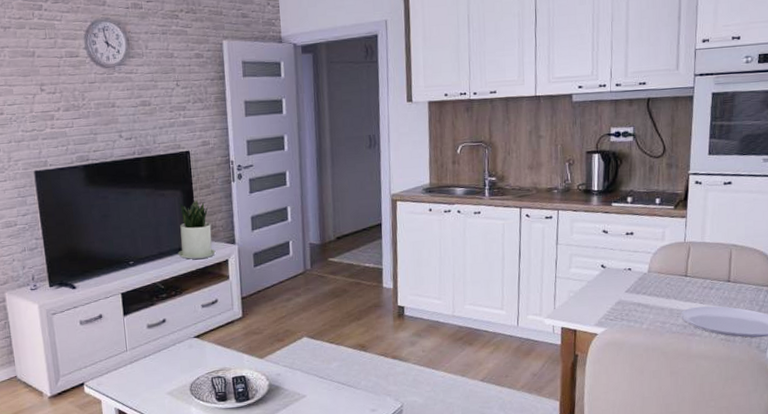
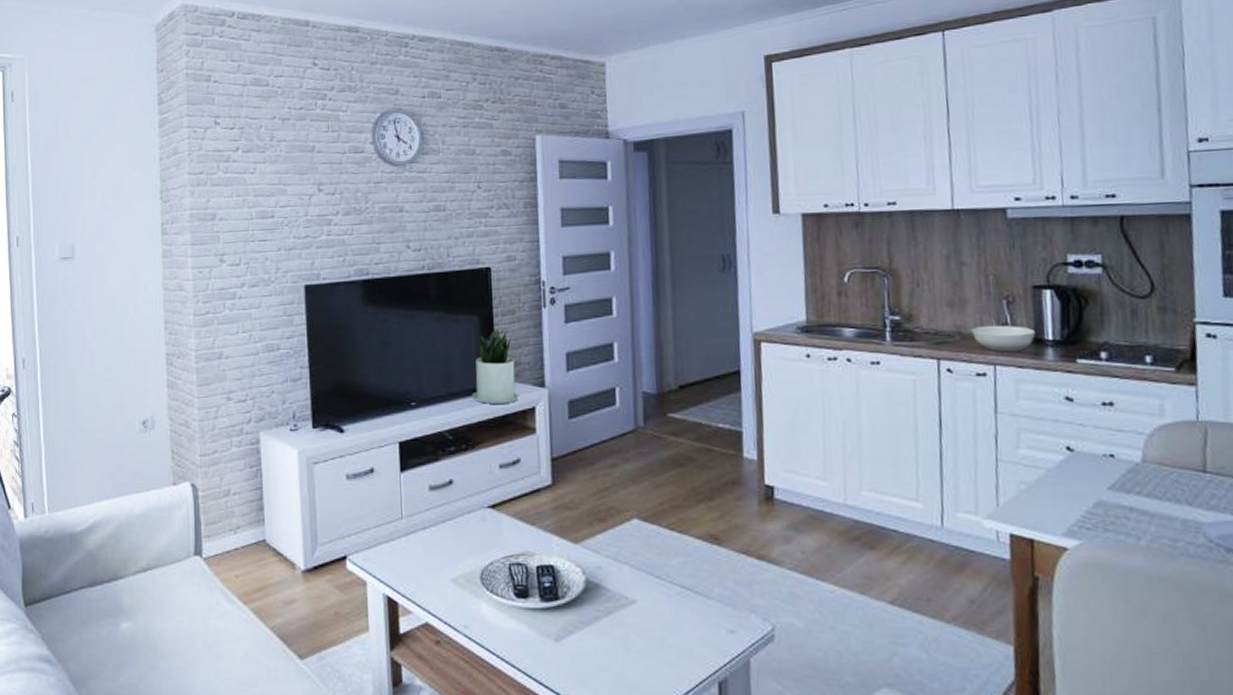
bowl: none [543,181,587,201] -> present [970,325,1036,353]

